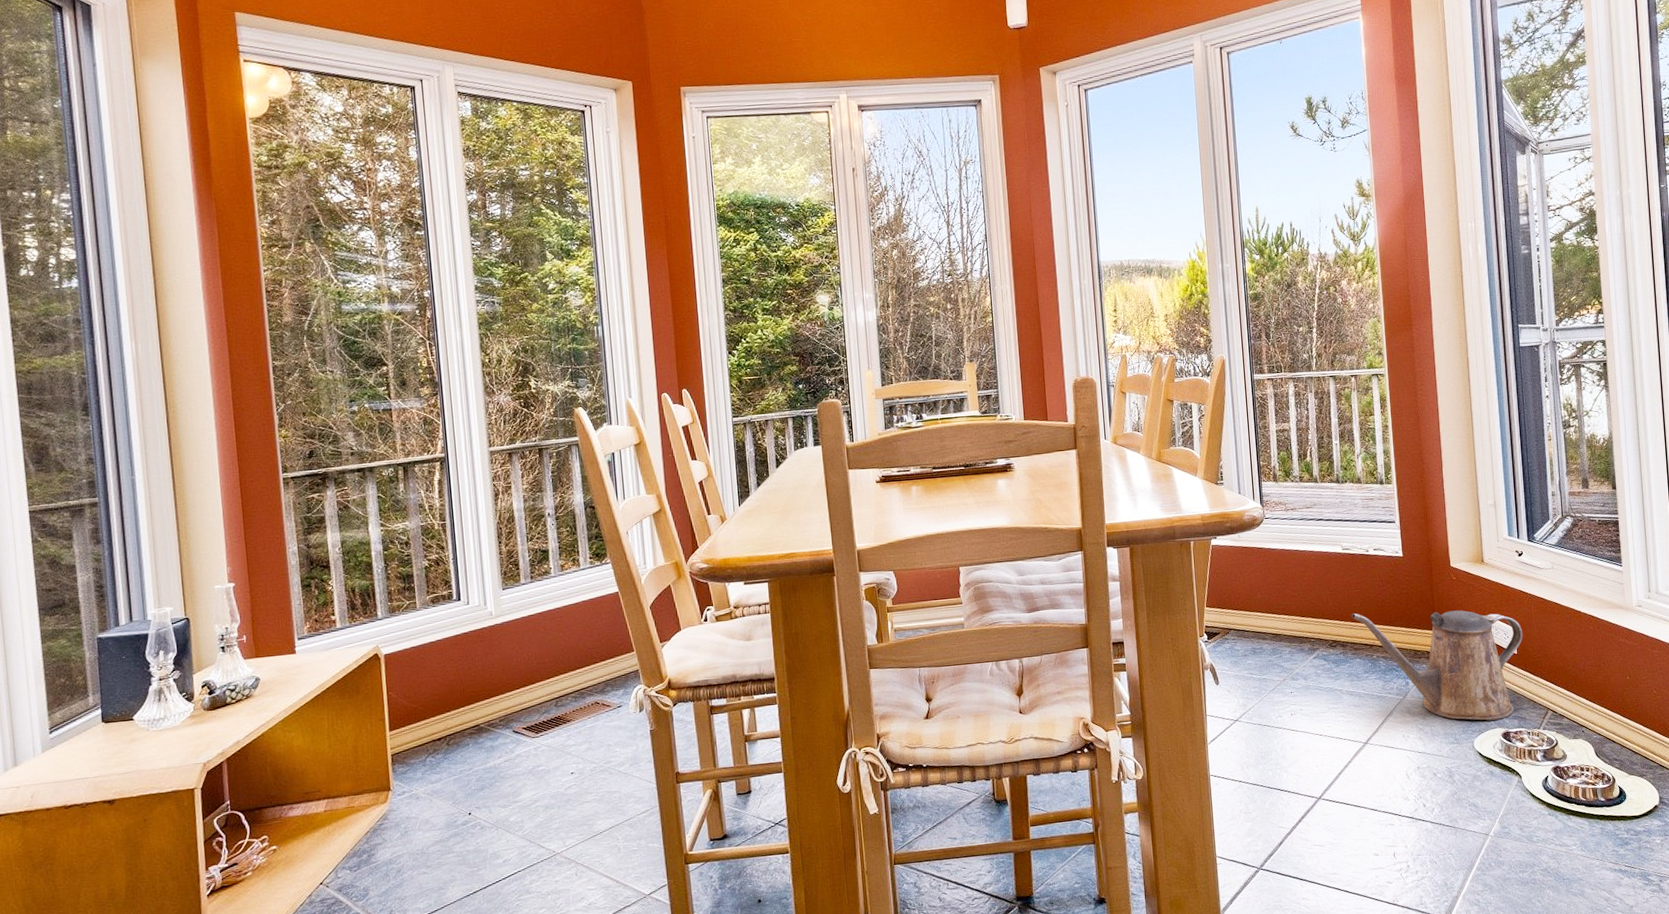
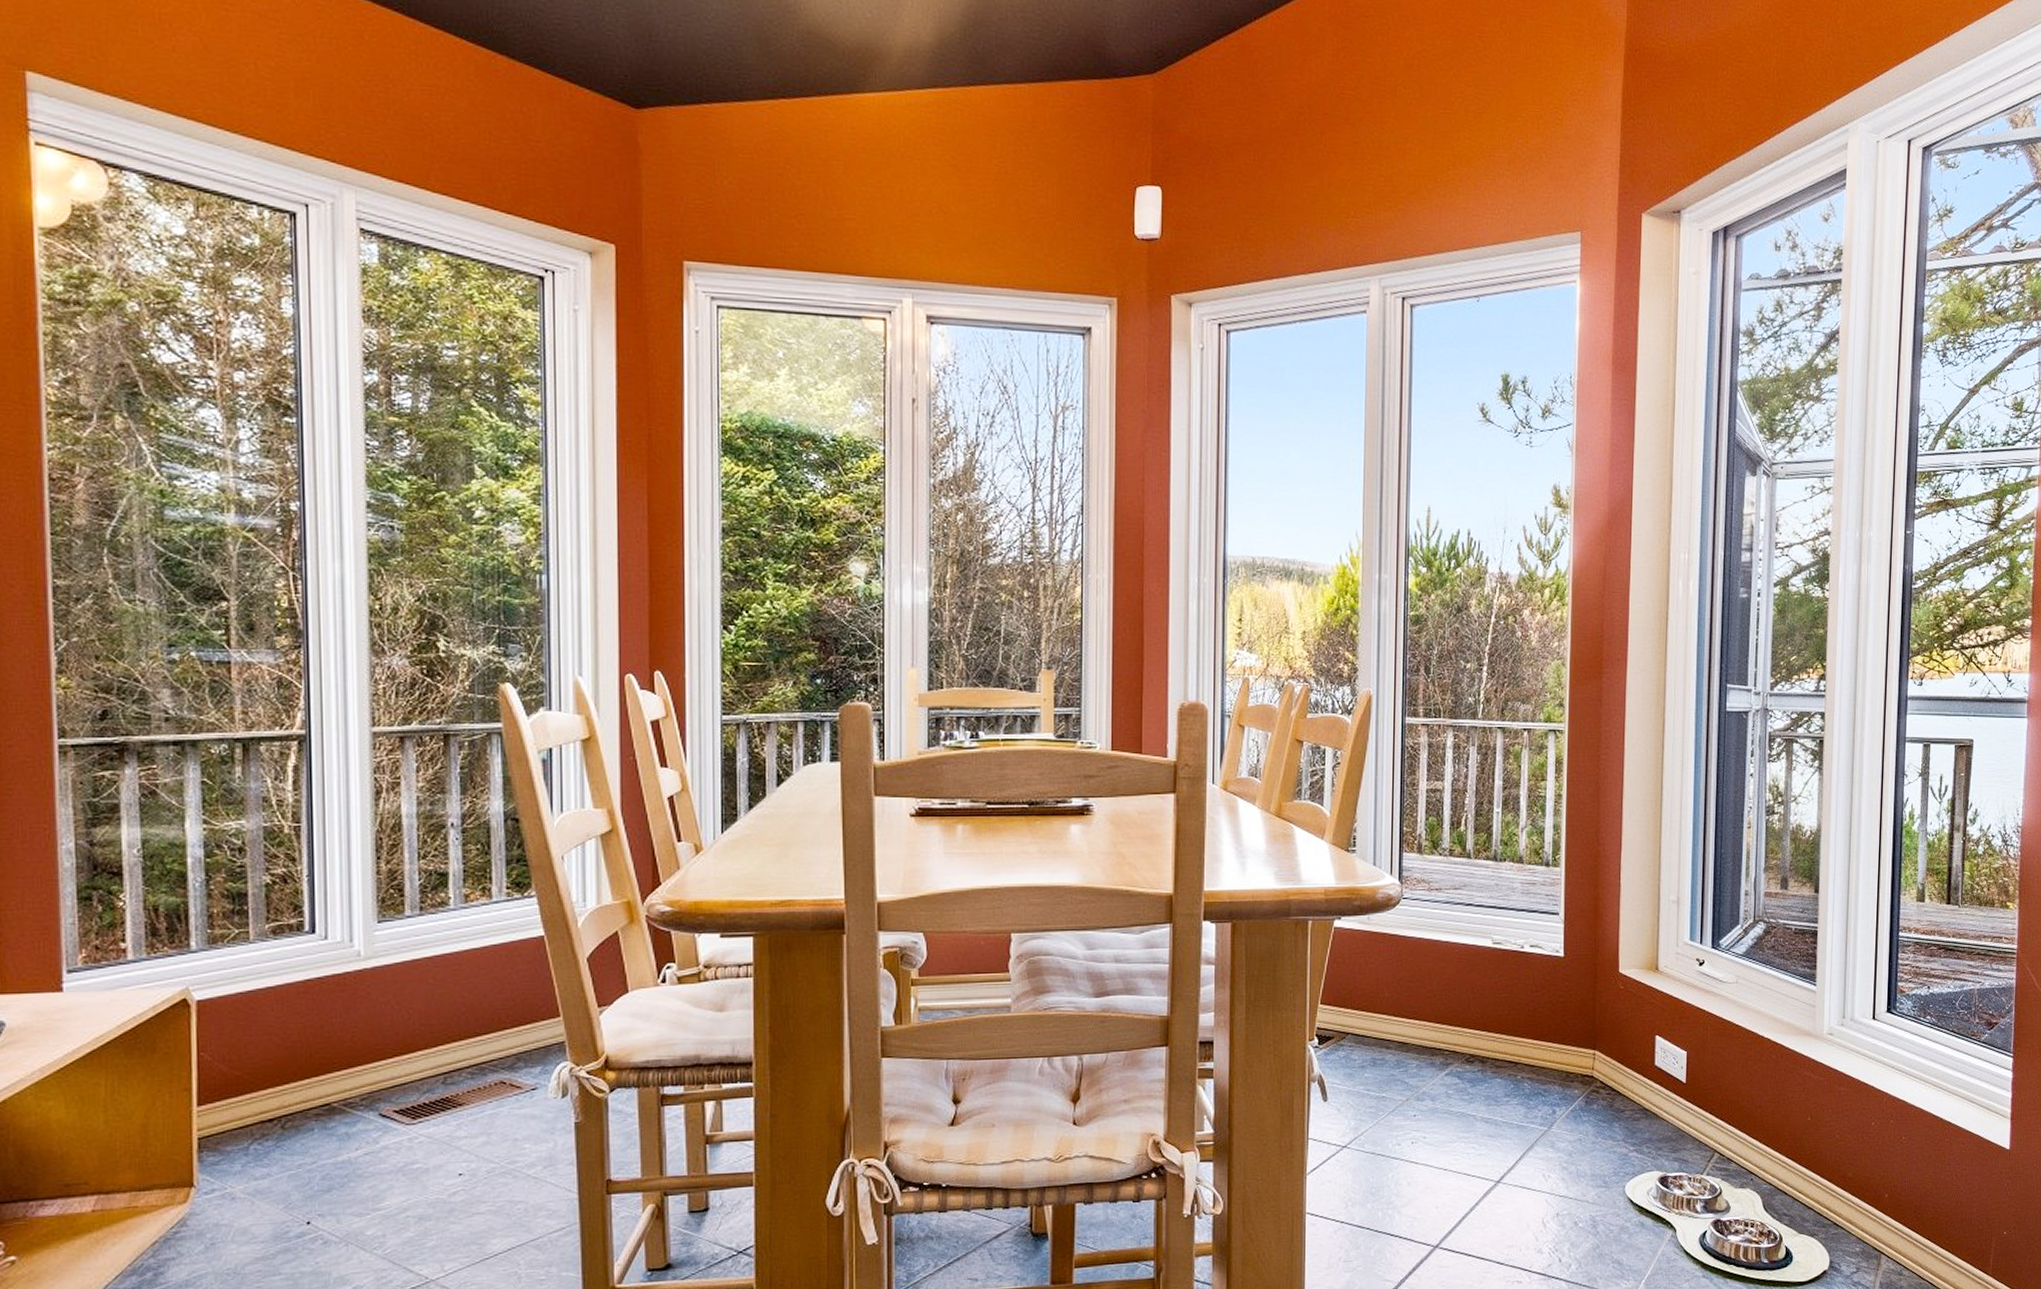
watering can: present [1351,610,1523,721] -> none [1495,1023,1695,1162]

